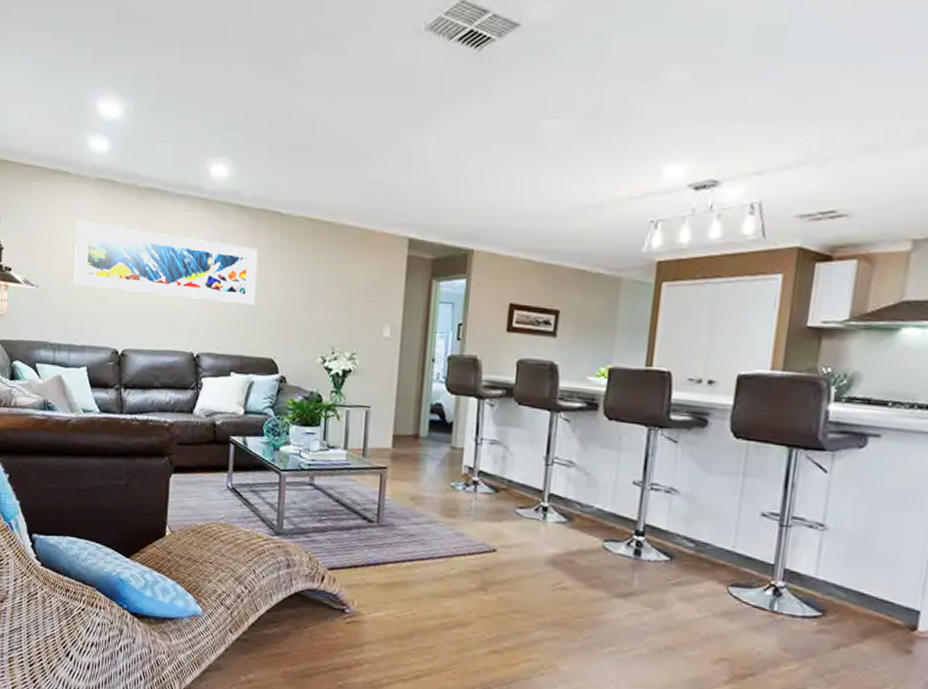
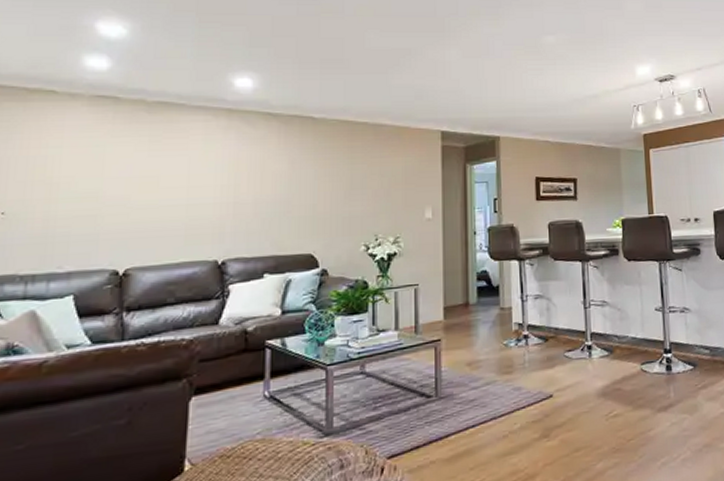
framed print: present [74,221,258,305] -> none [58,139,290,207]

